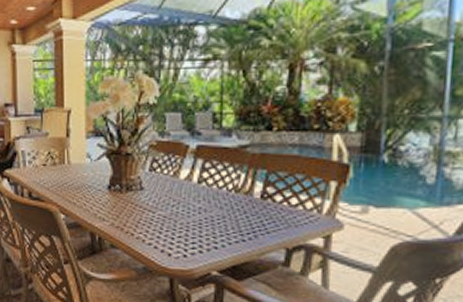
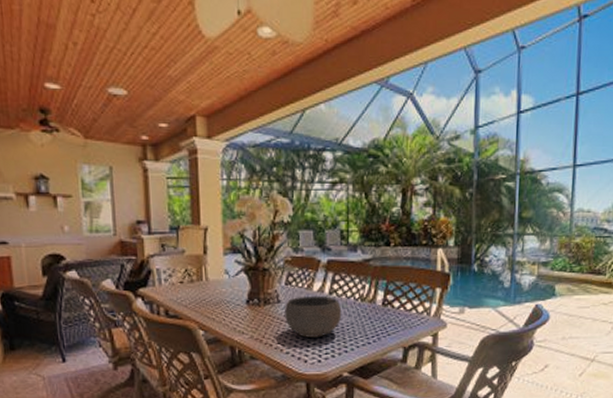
bowl: none [148,184,212,230] -> present [285,295,342,338]

